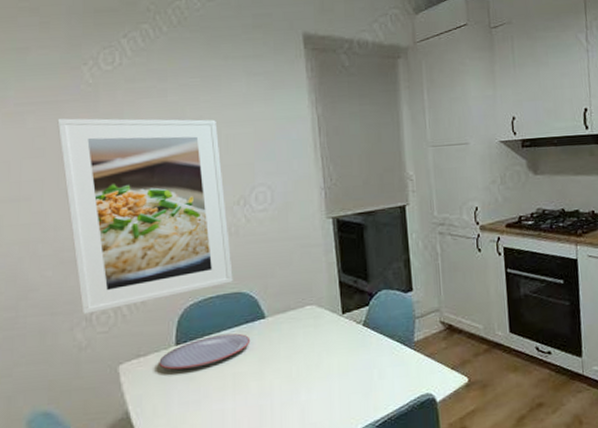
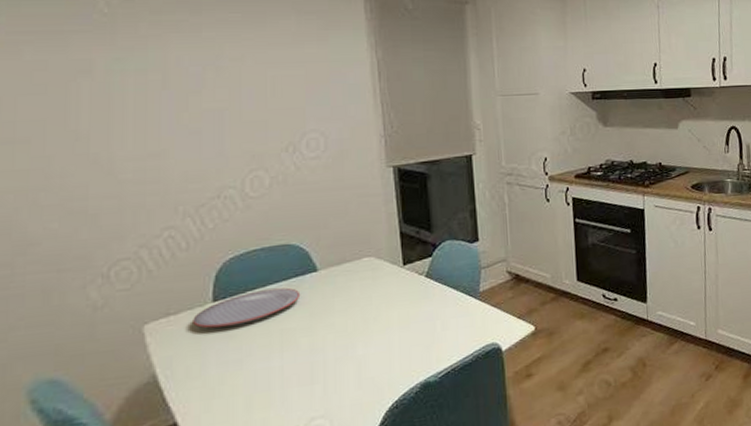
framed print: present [57,118,233,314] -> none [63,51,280,270]

